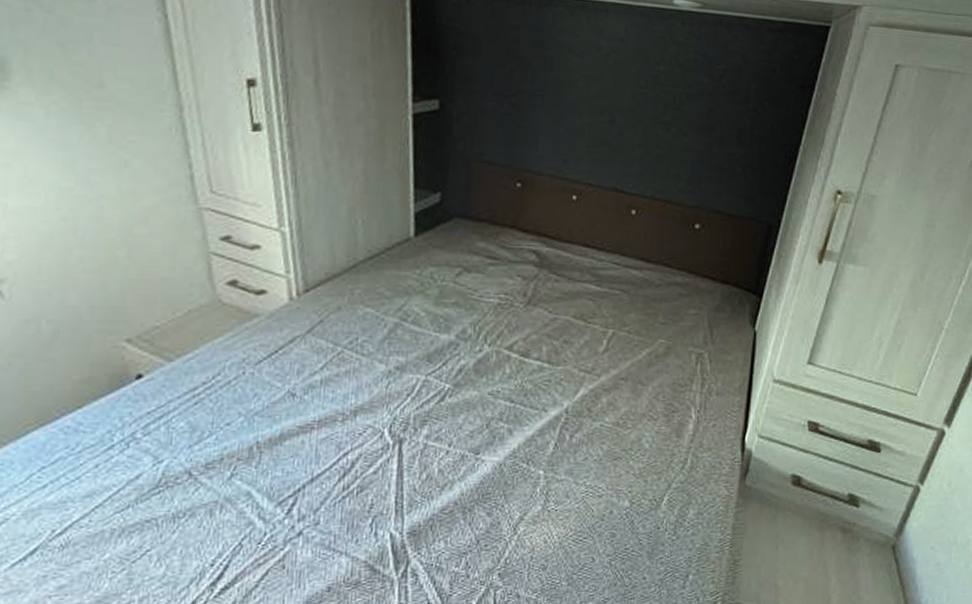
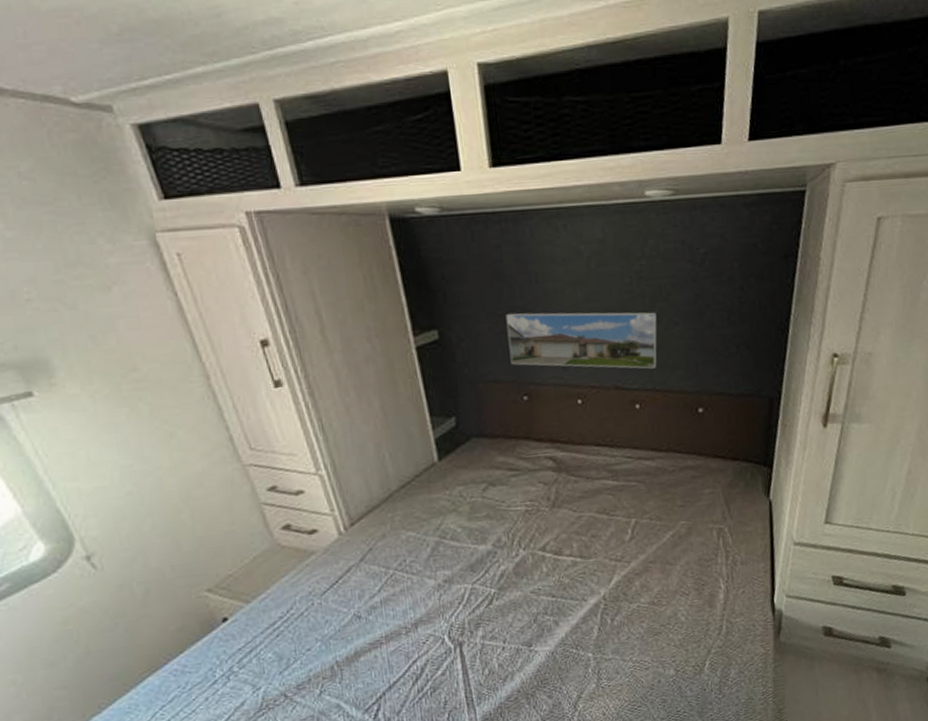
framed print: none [510,95,668,176] -> present [505,312,658,369]

